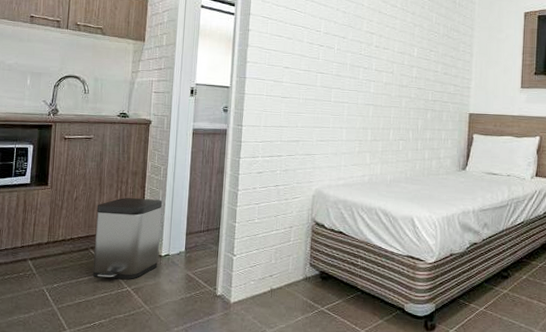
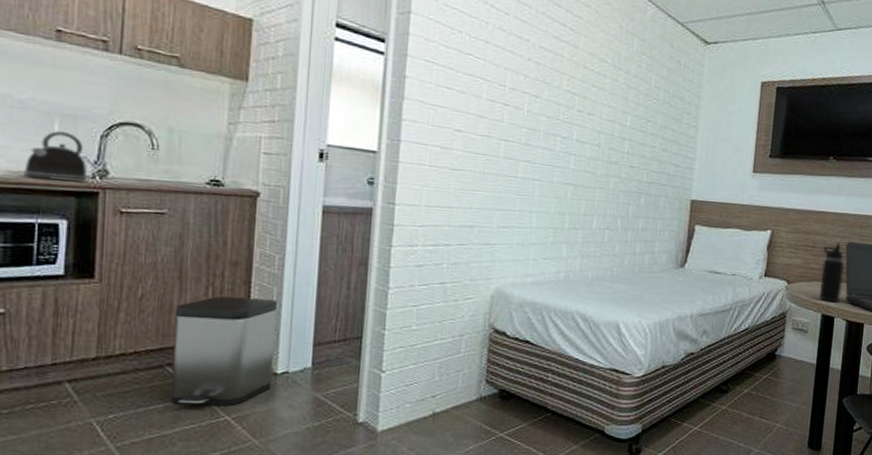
kettle: none [9,84,46,118] -> present [24,131,88,182]

